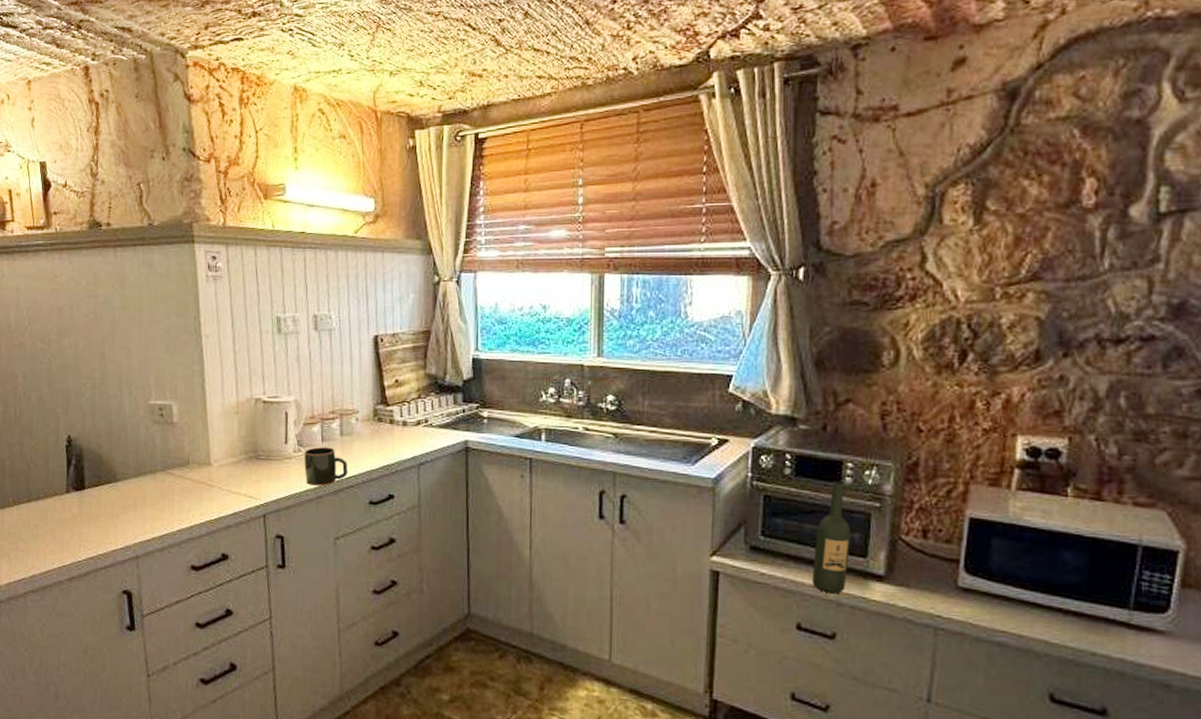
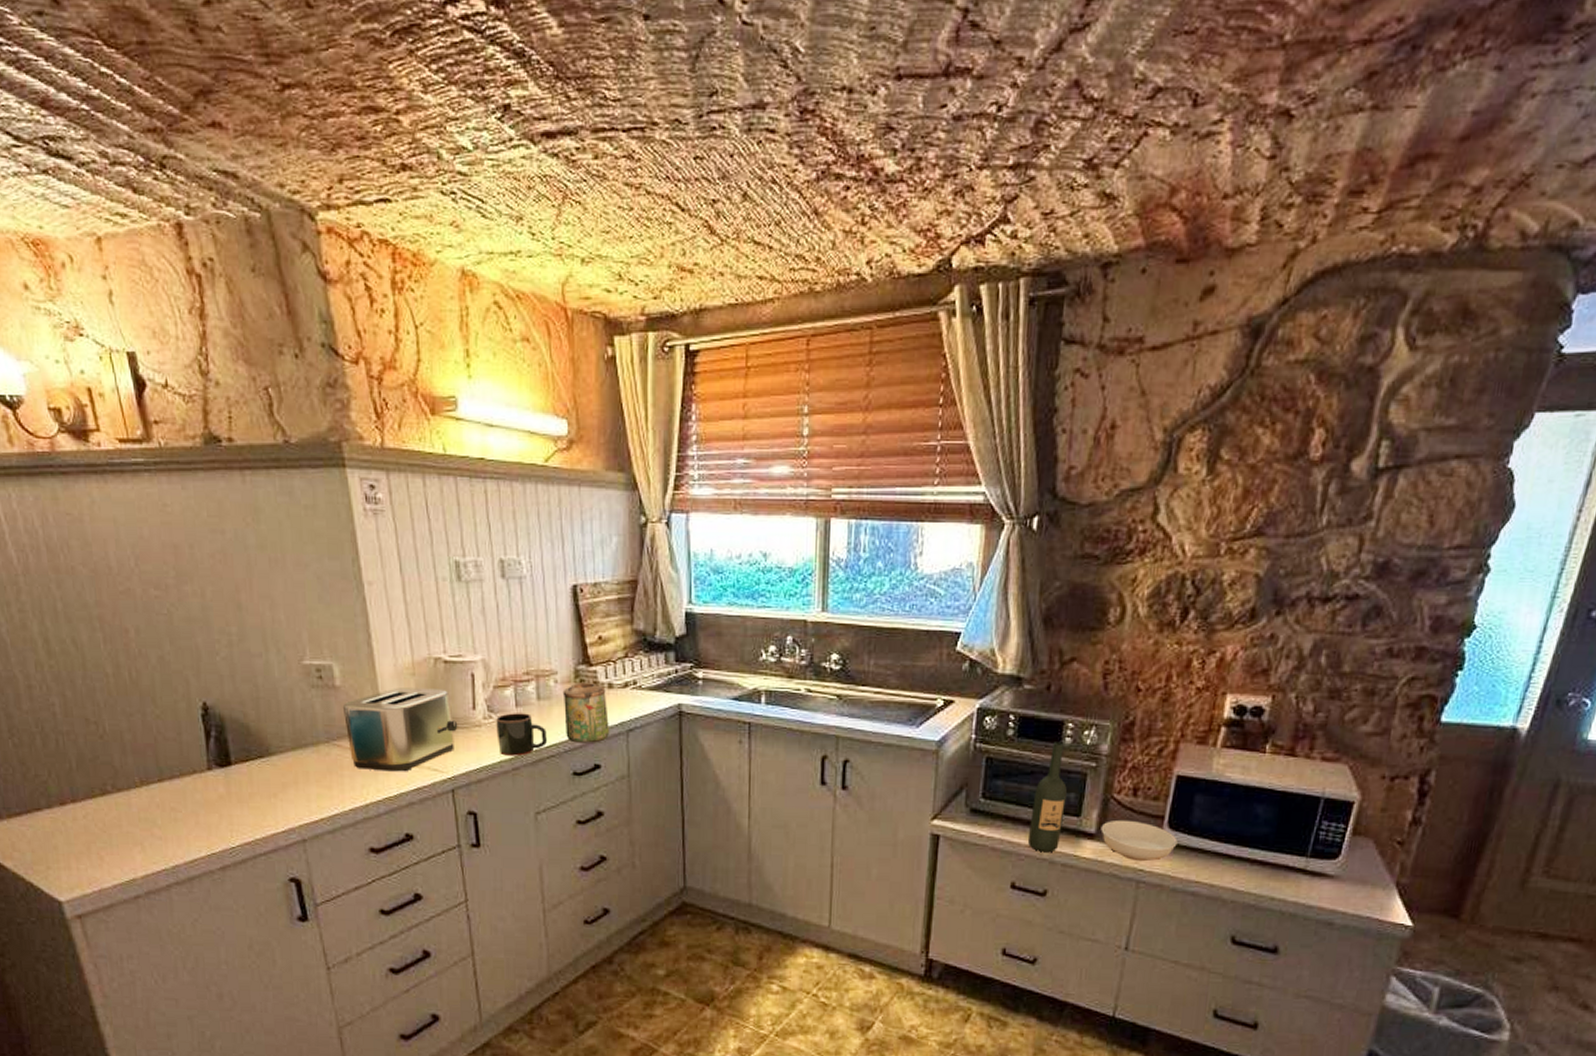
toaster: none [177,423,272,498] -> present [342,686,458,772]
canister: none [362,420,404,476] -> present [562,681,610,743]
bowl: none [890,562,977,608] -> present [1100,819,1178,862]

